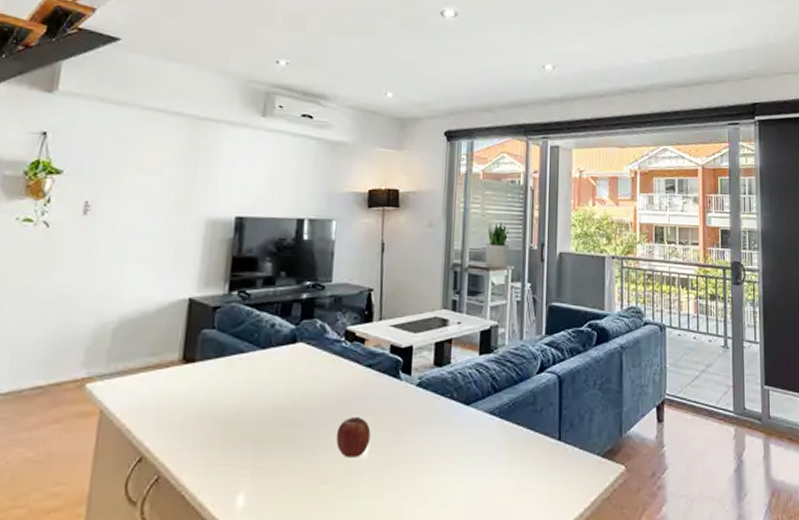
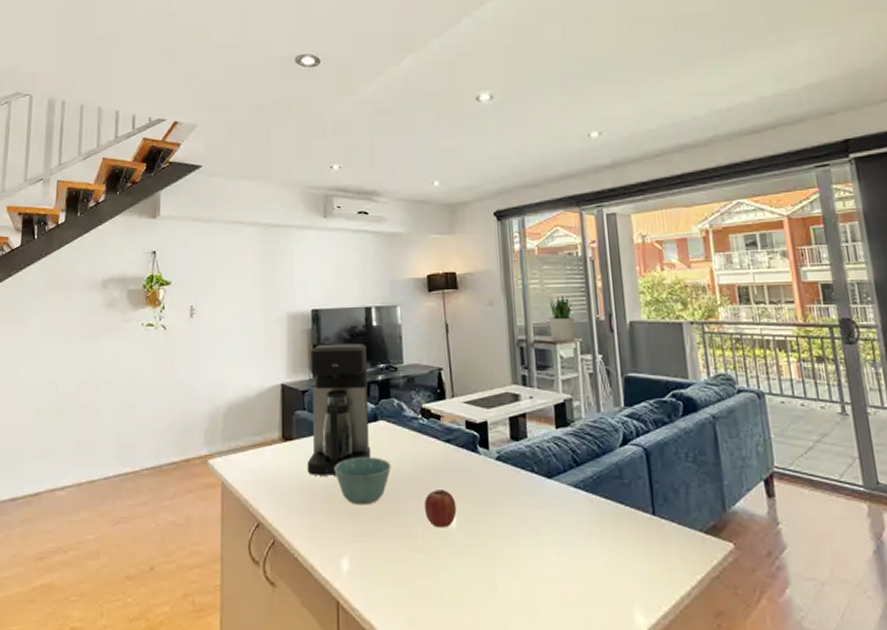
coffee maker: none [208,255,294,402] -> present [307,343,371,476]
bowl: none [240,382,306,435] -> present [334,457,391,505]

